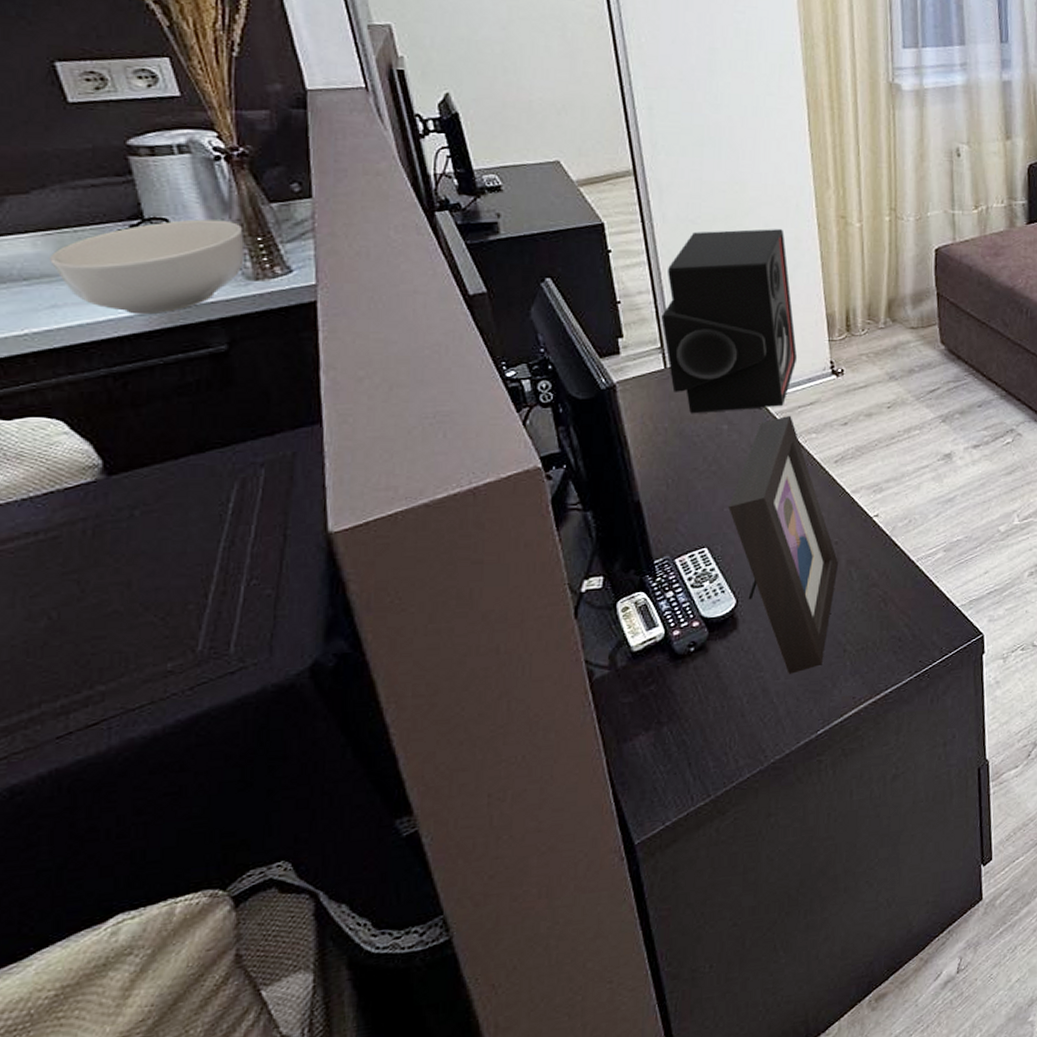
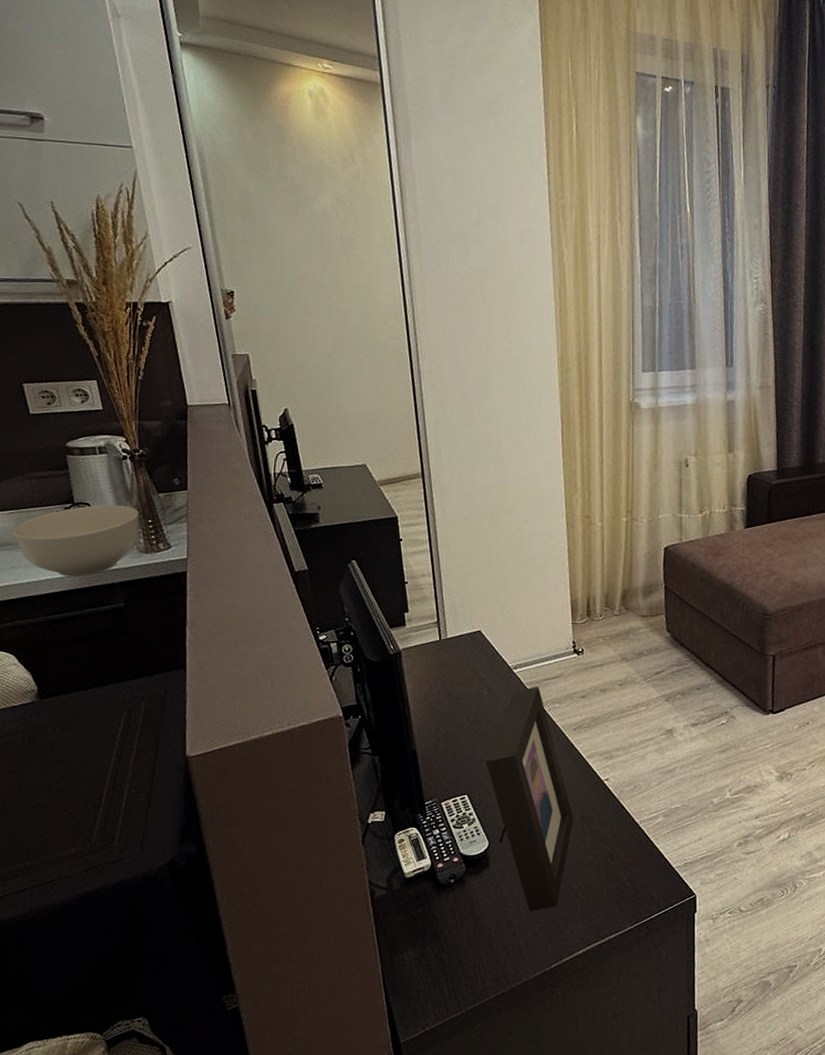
stereo: present [661,229,798,414] -> none [438,525,546,680]

